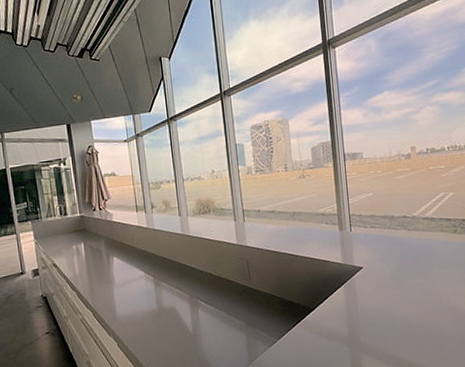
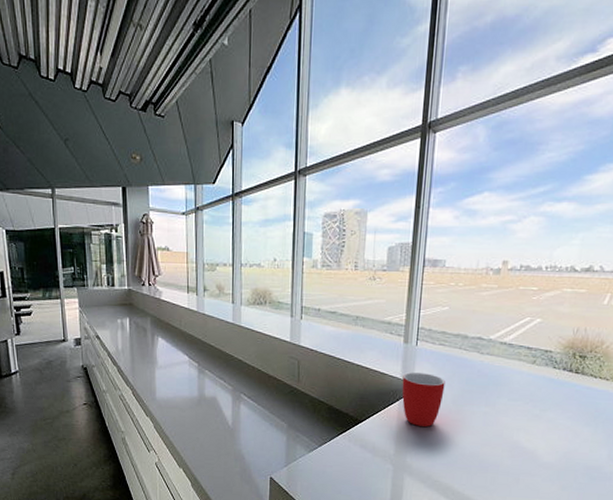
mug: none [343,255,383,306] -> present [402,372,445,427]

